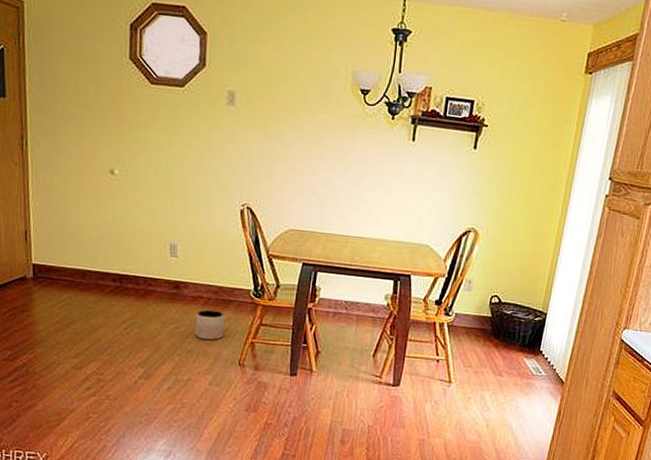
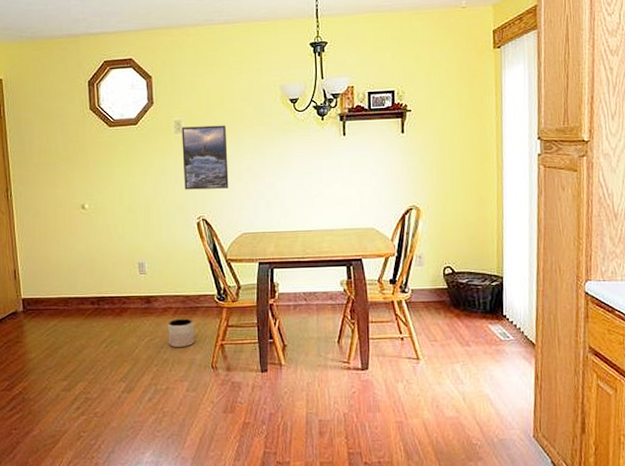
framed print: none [231,99,286,178] -> present [181,125,229,190]

